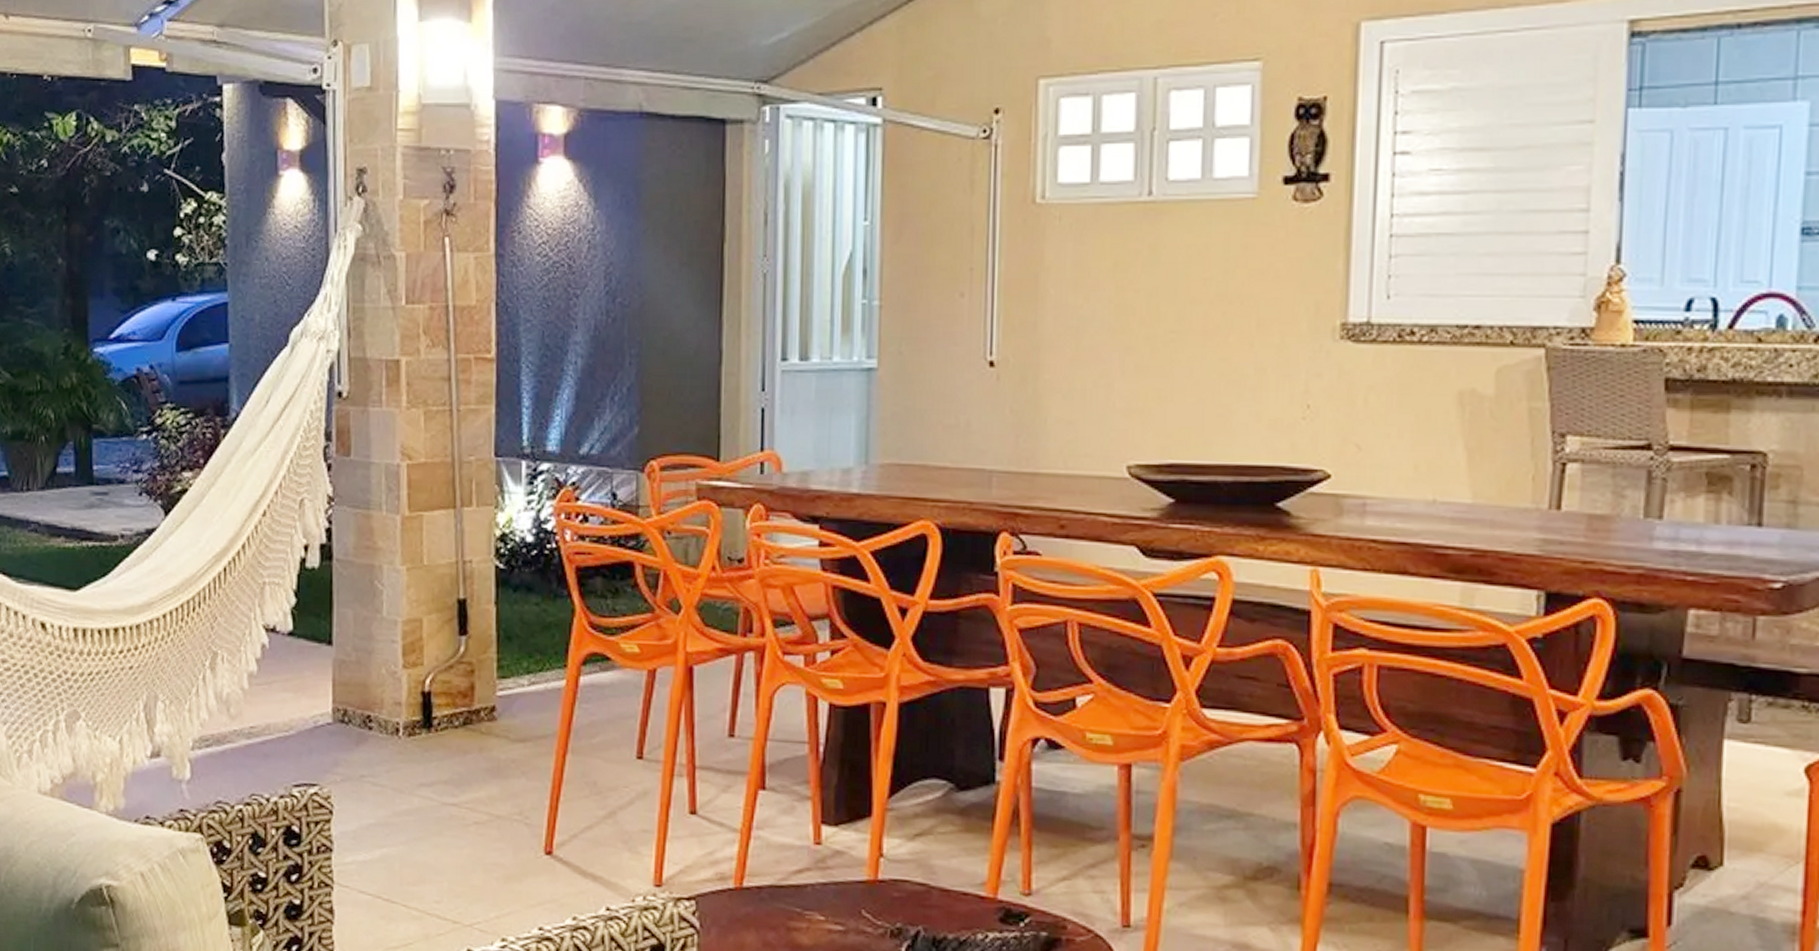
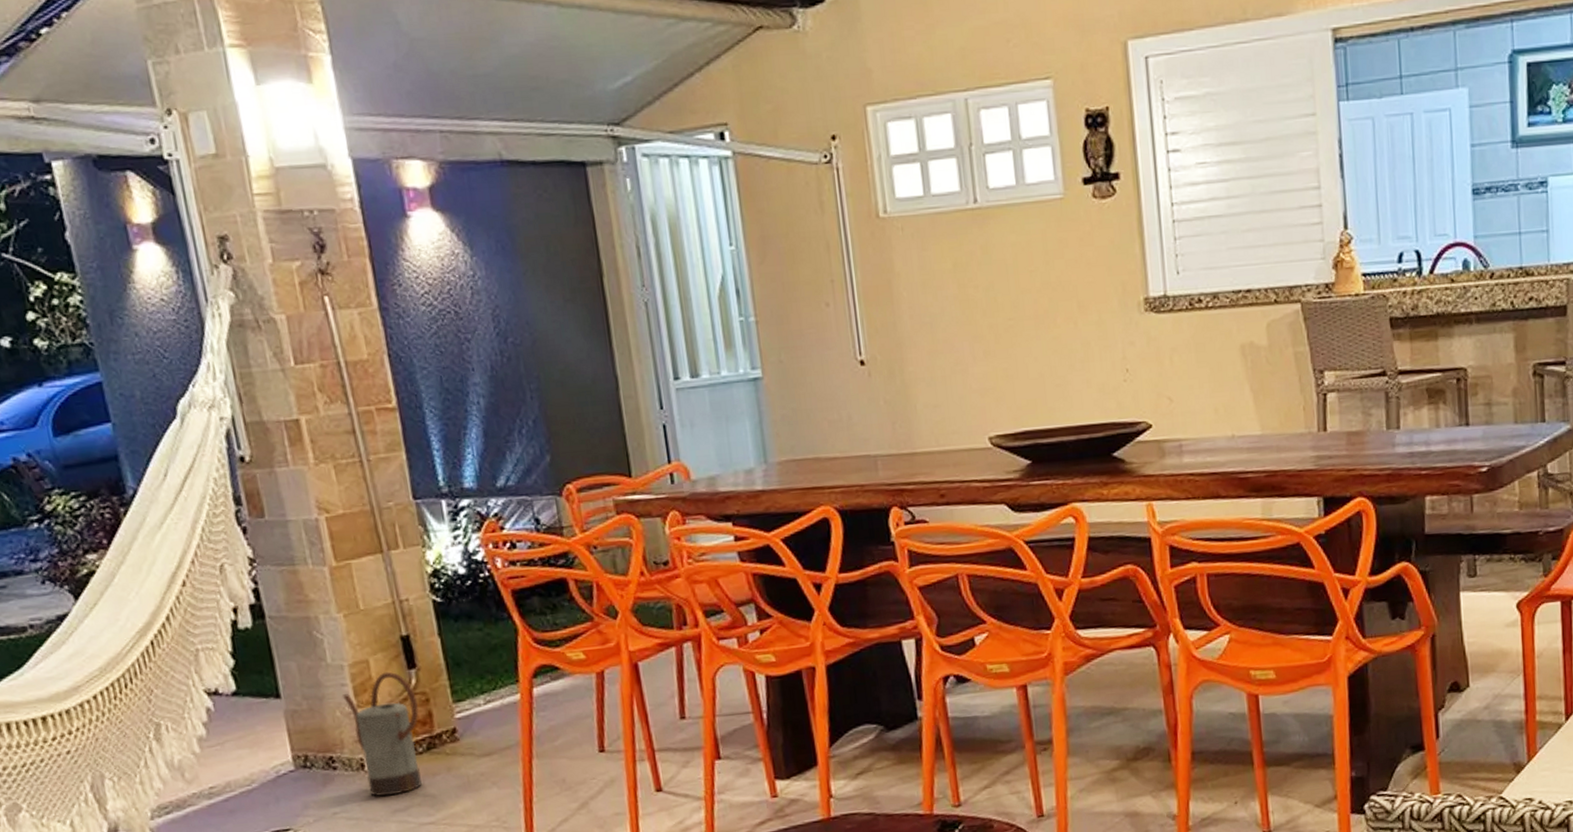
watering can: none [390,634,463,768] -> present [342,671,422,797]

